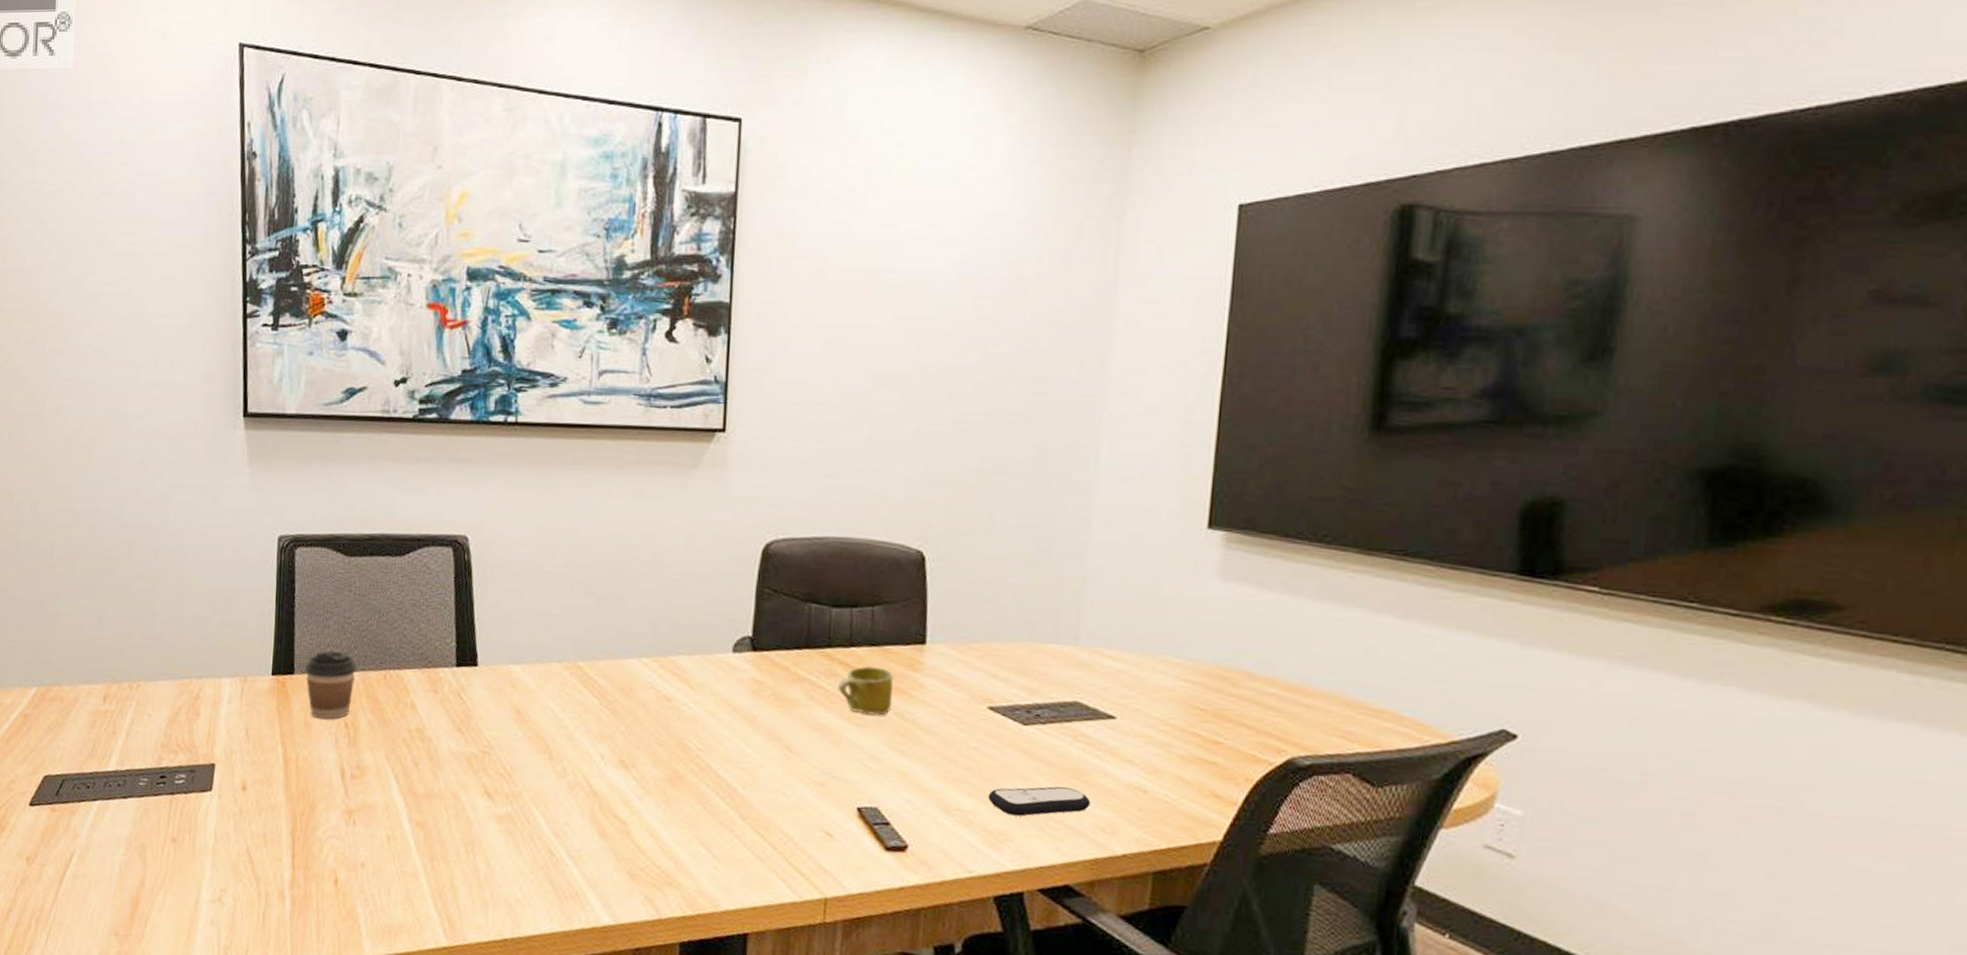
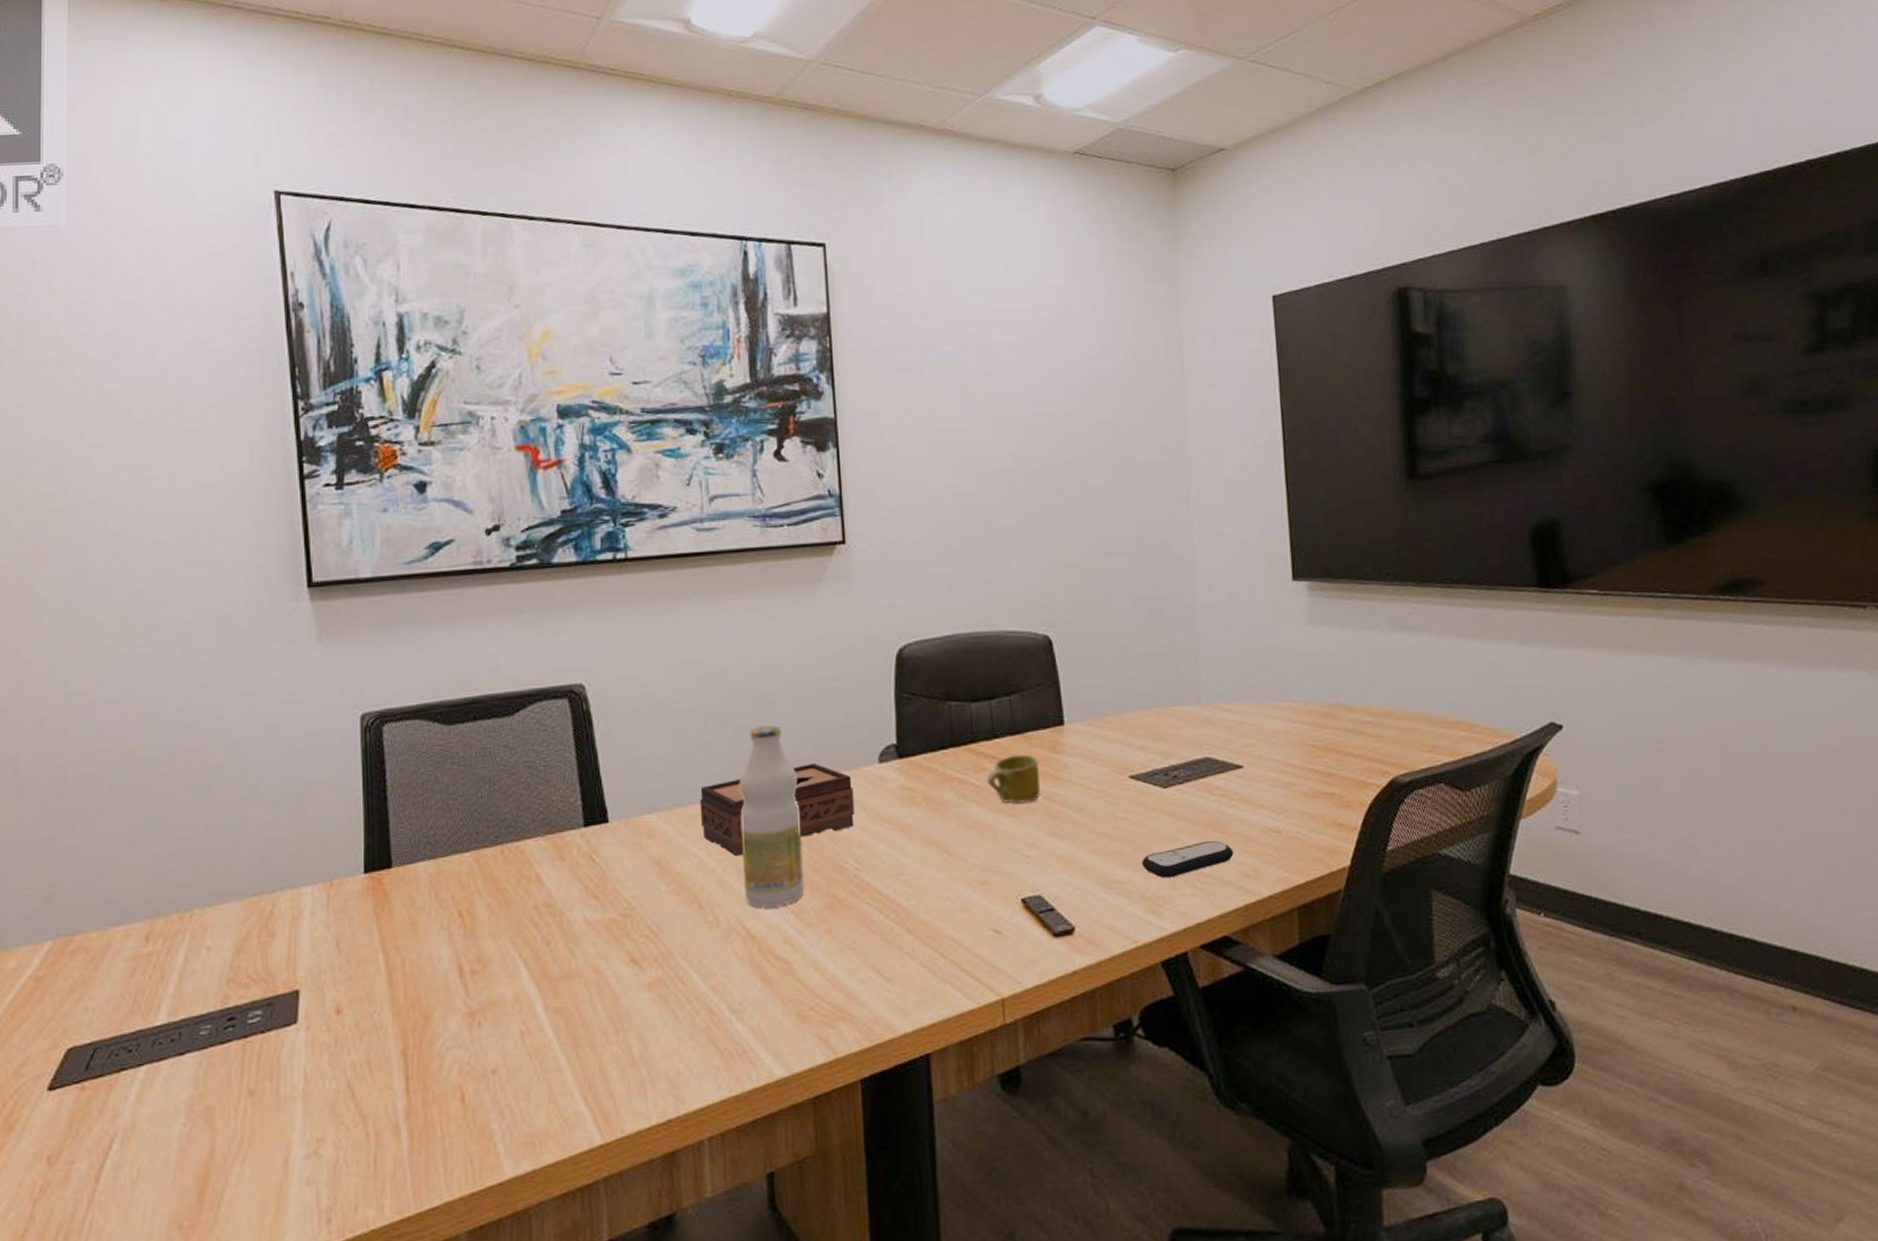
coffee cup: present [305,651,357,720] -> none [405,832,467,914]
tissue box: none [559,642,705,718] -> present [699,763,855,857]
bottle: none [592,598,653,770] -> present [739,725,804,908]

